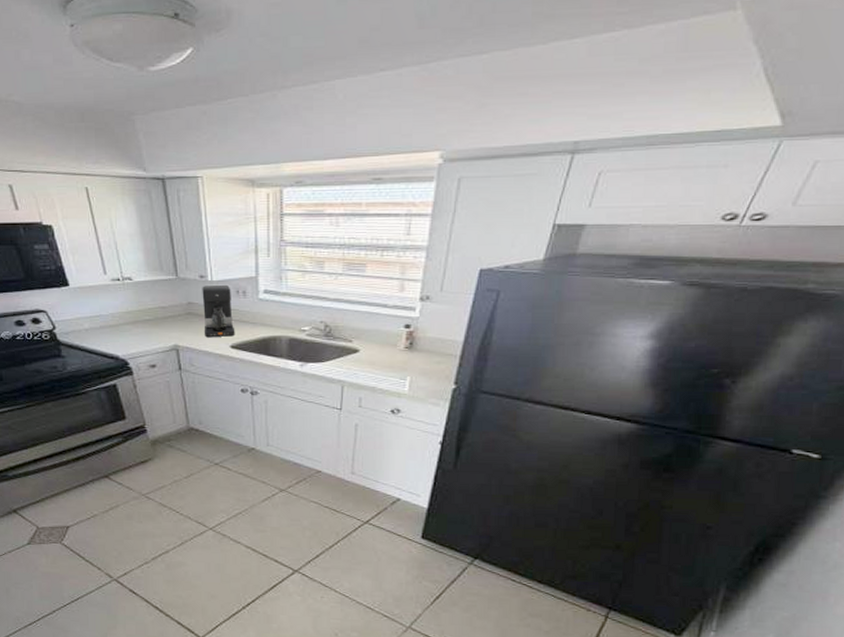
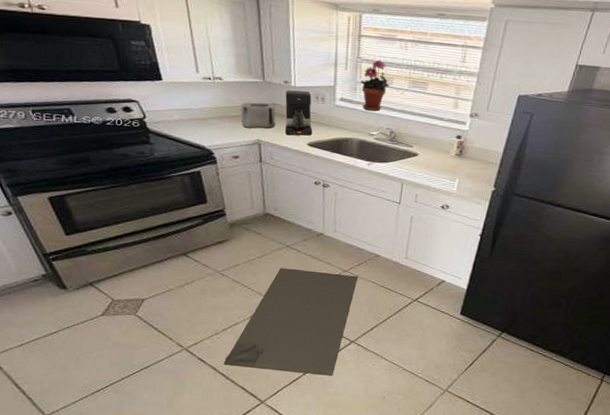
toaster: none [153,303,193,332] -> present [240,102,276,129]
door mat: none [156,488,298,610] -> present [223,268,358,376]
potted plant: none [286,241,320,303] -> present [360,60,390,112]

